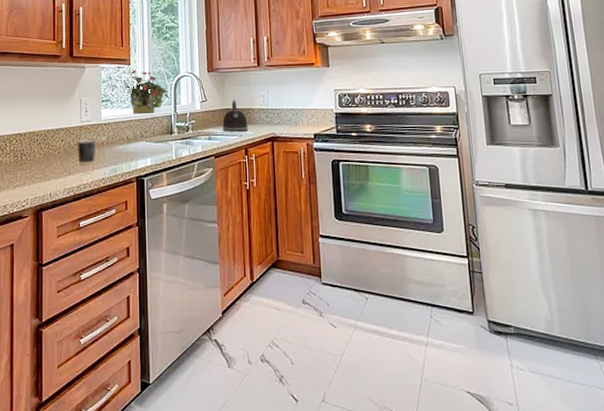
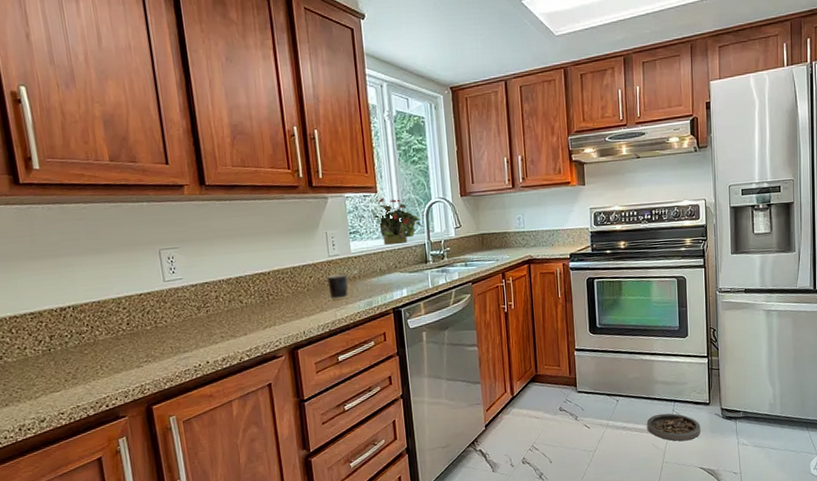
kettle: present [222,100,248,132] -> none [478,224,505,258]
pet bowl: none [401,319,465,356] -> present [647,413,701,441]

